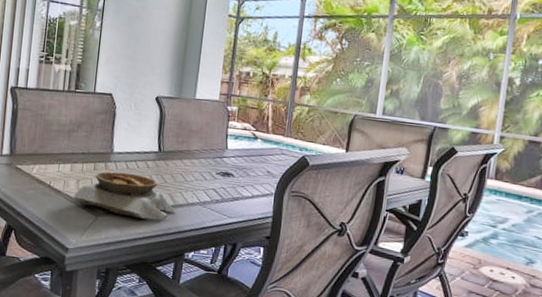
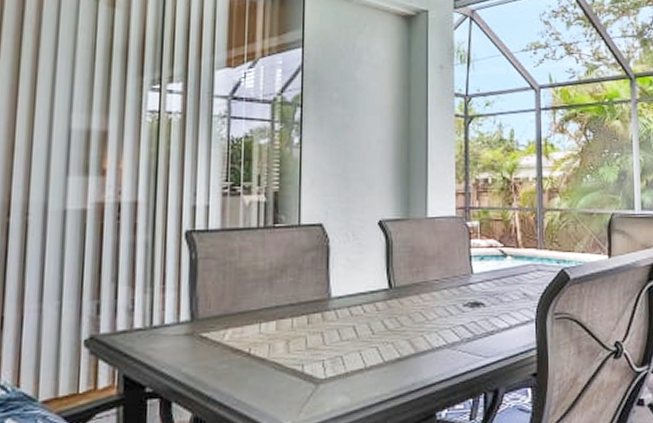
bowl: present [73,171,177,219] -> none [283,321,421,378]

